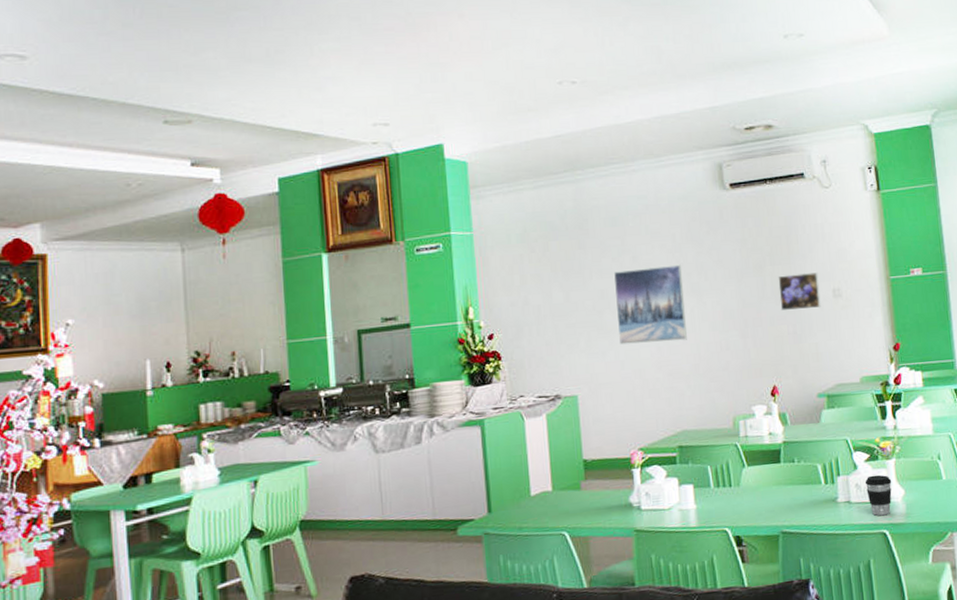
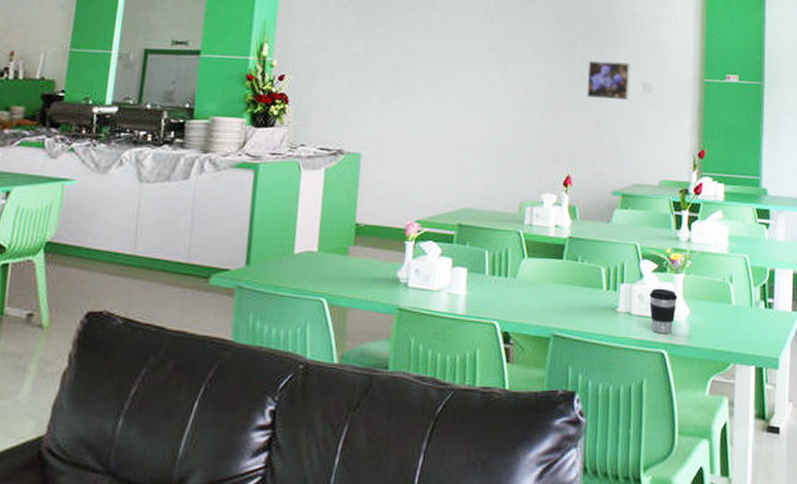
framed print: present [614,264,687,345] -> none [414,30,490,113]

